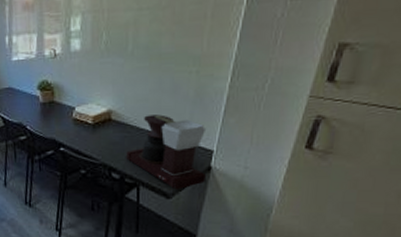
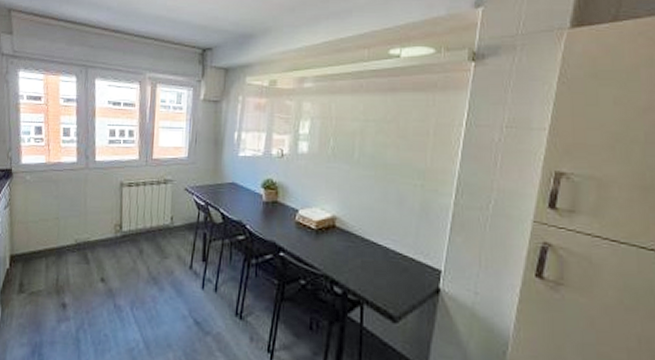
coffee maker: present [126,114,207,190] -> none [350,225,436,313]

